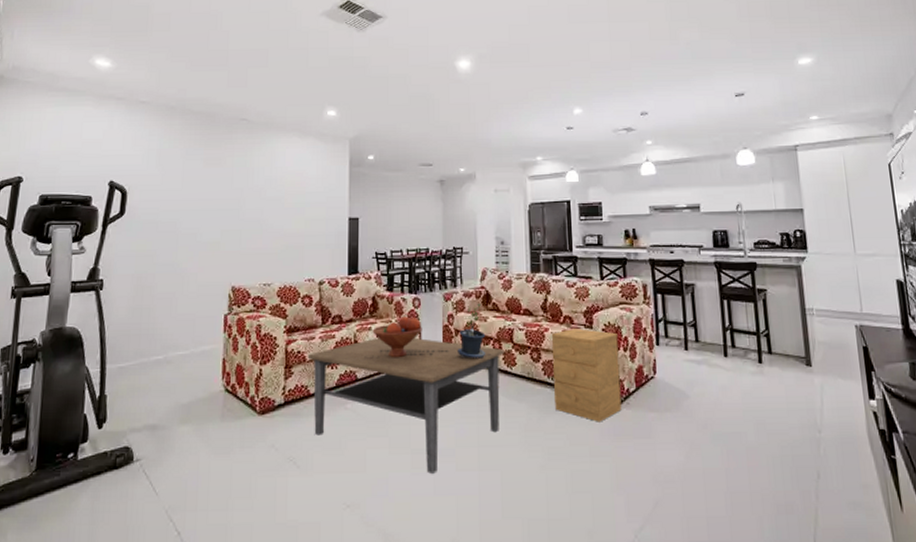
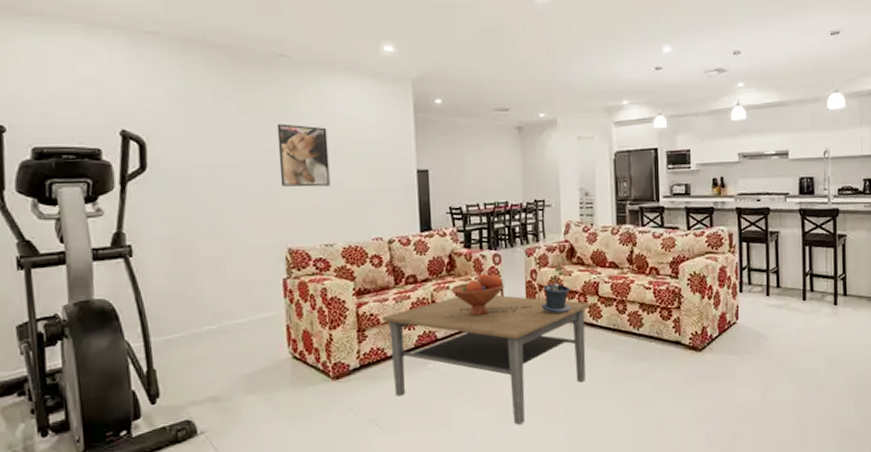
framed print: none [231,176,275,232] -> present [277,124,331,187]
nightstand: present [551,327,622,422] -> none [637,278,704,367]

